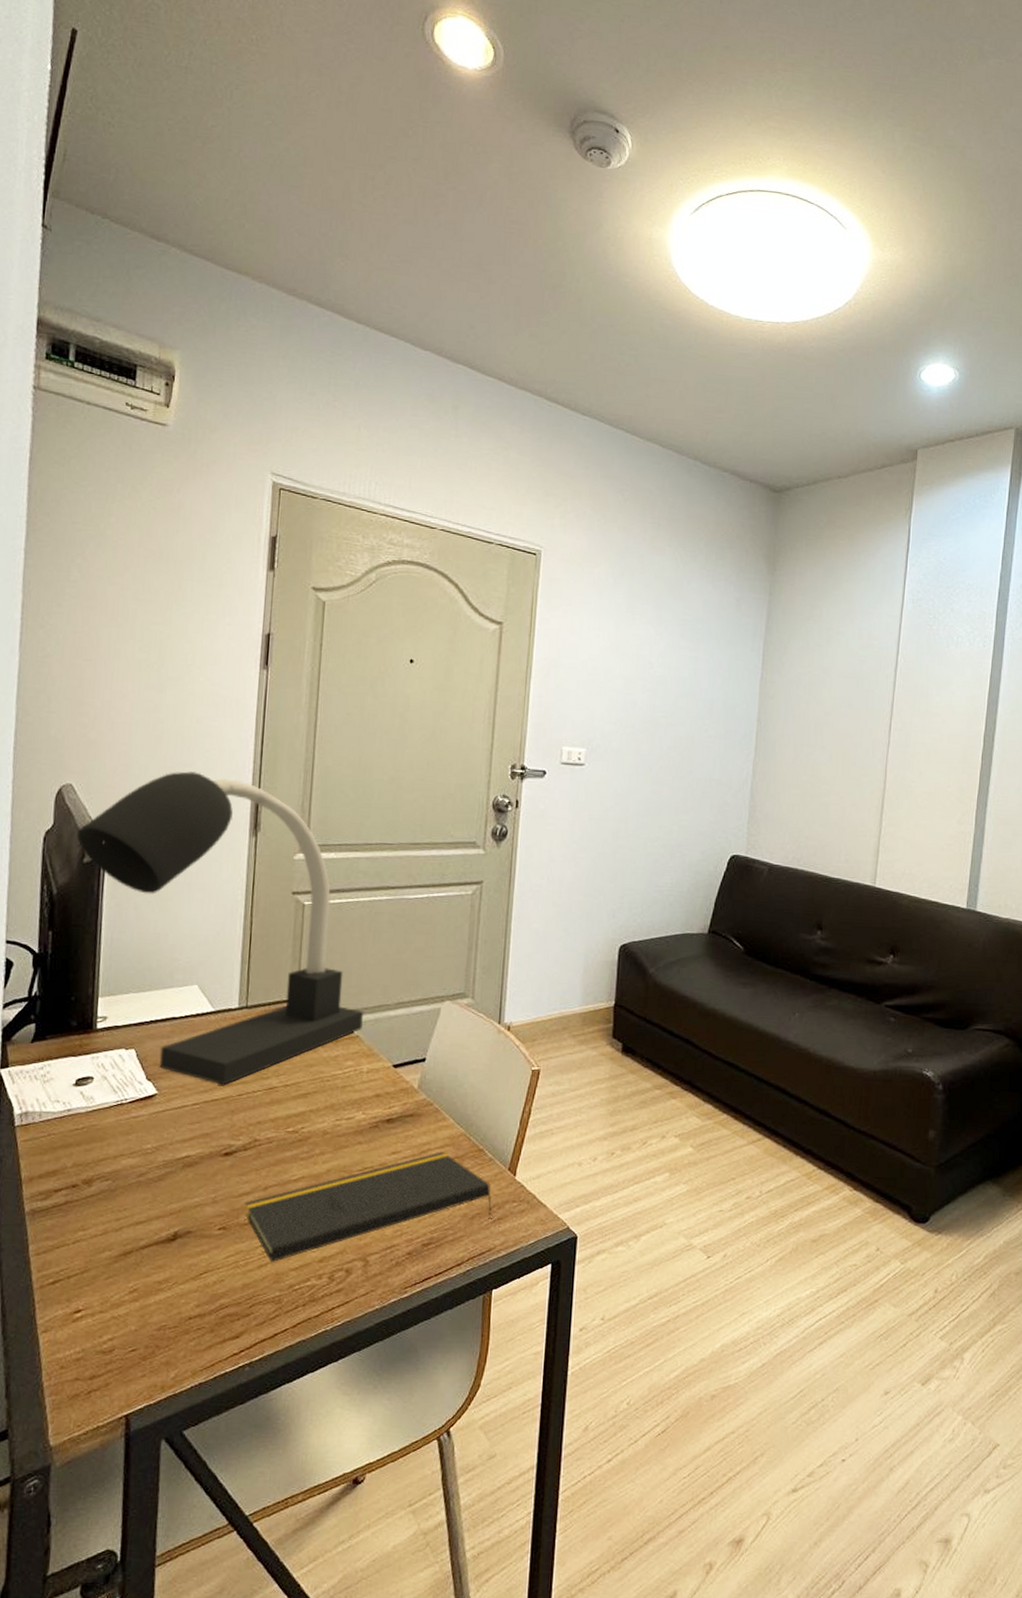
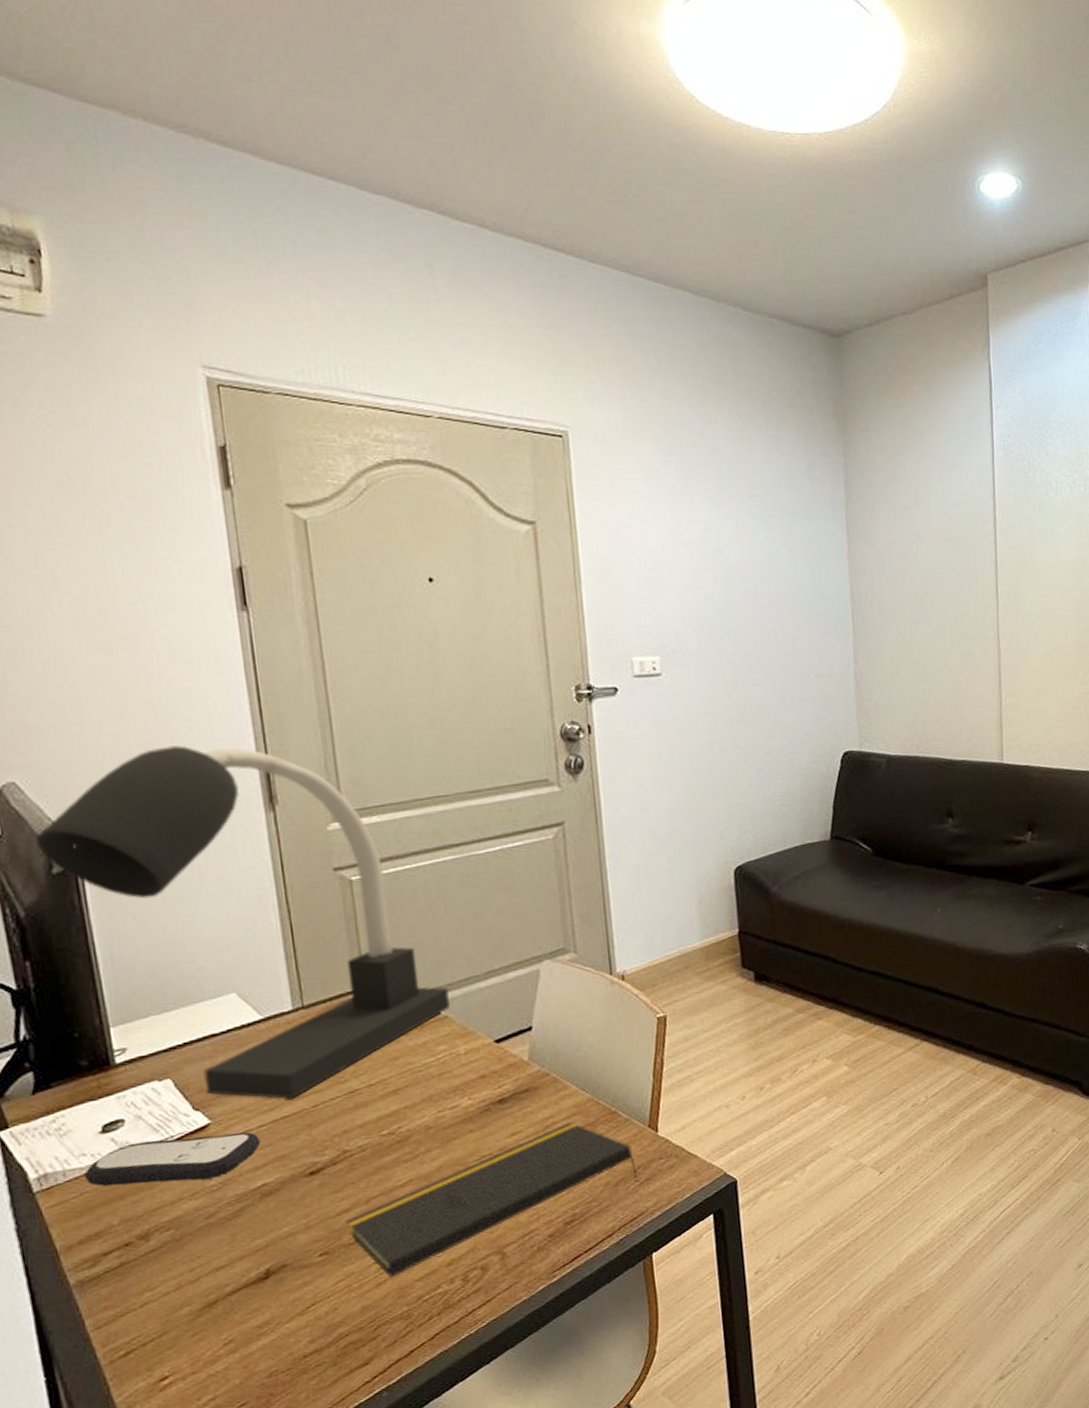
remote control: none [54,1099,192,1142] -> present [84,1132,261,1186]

